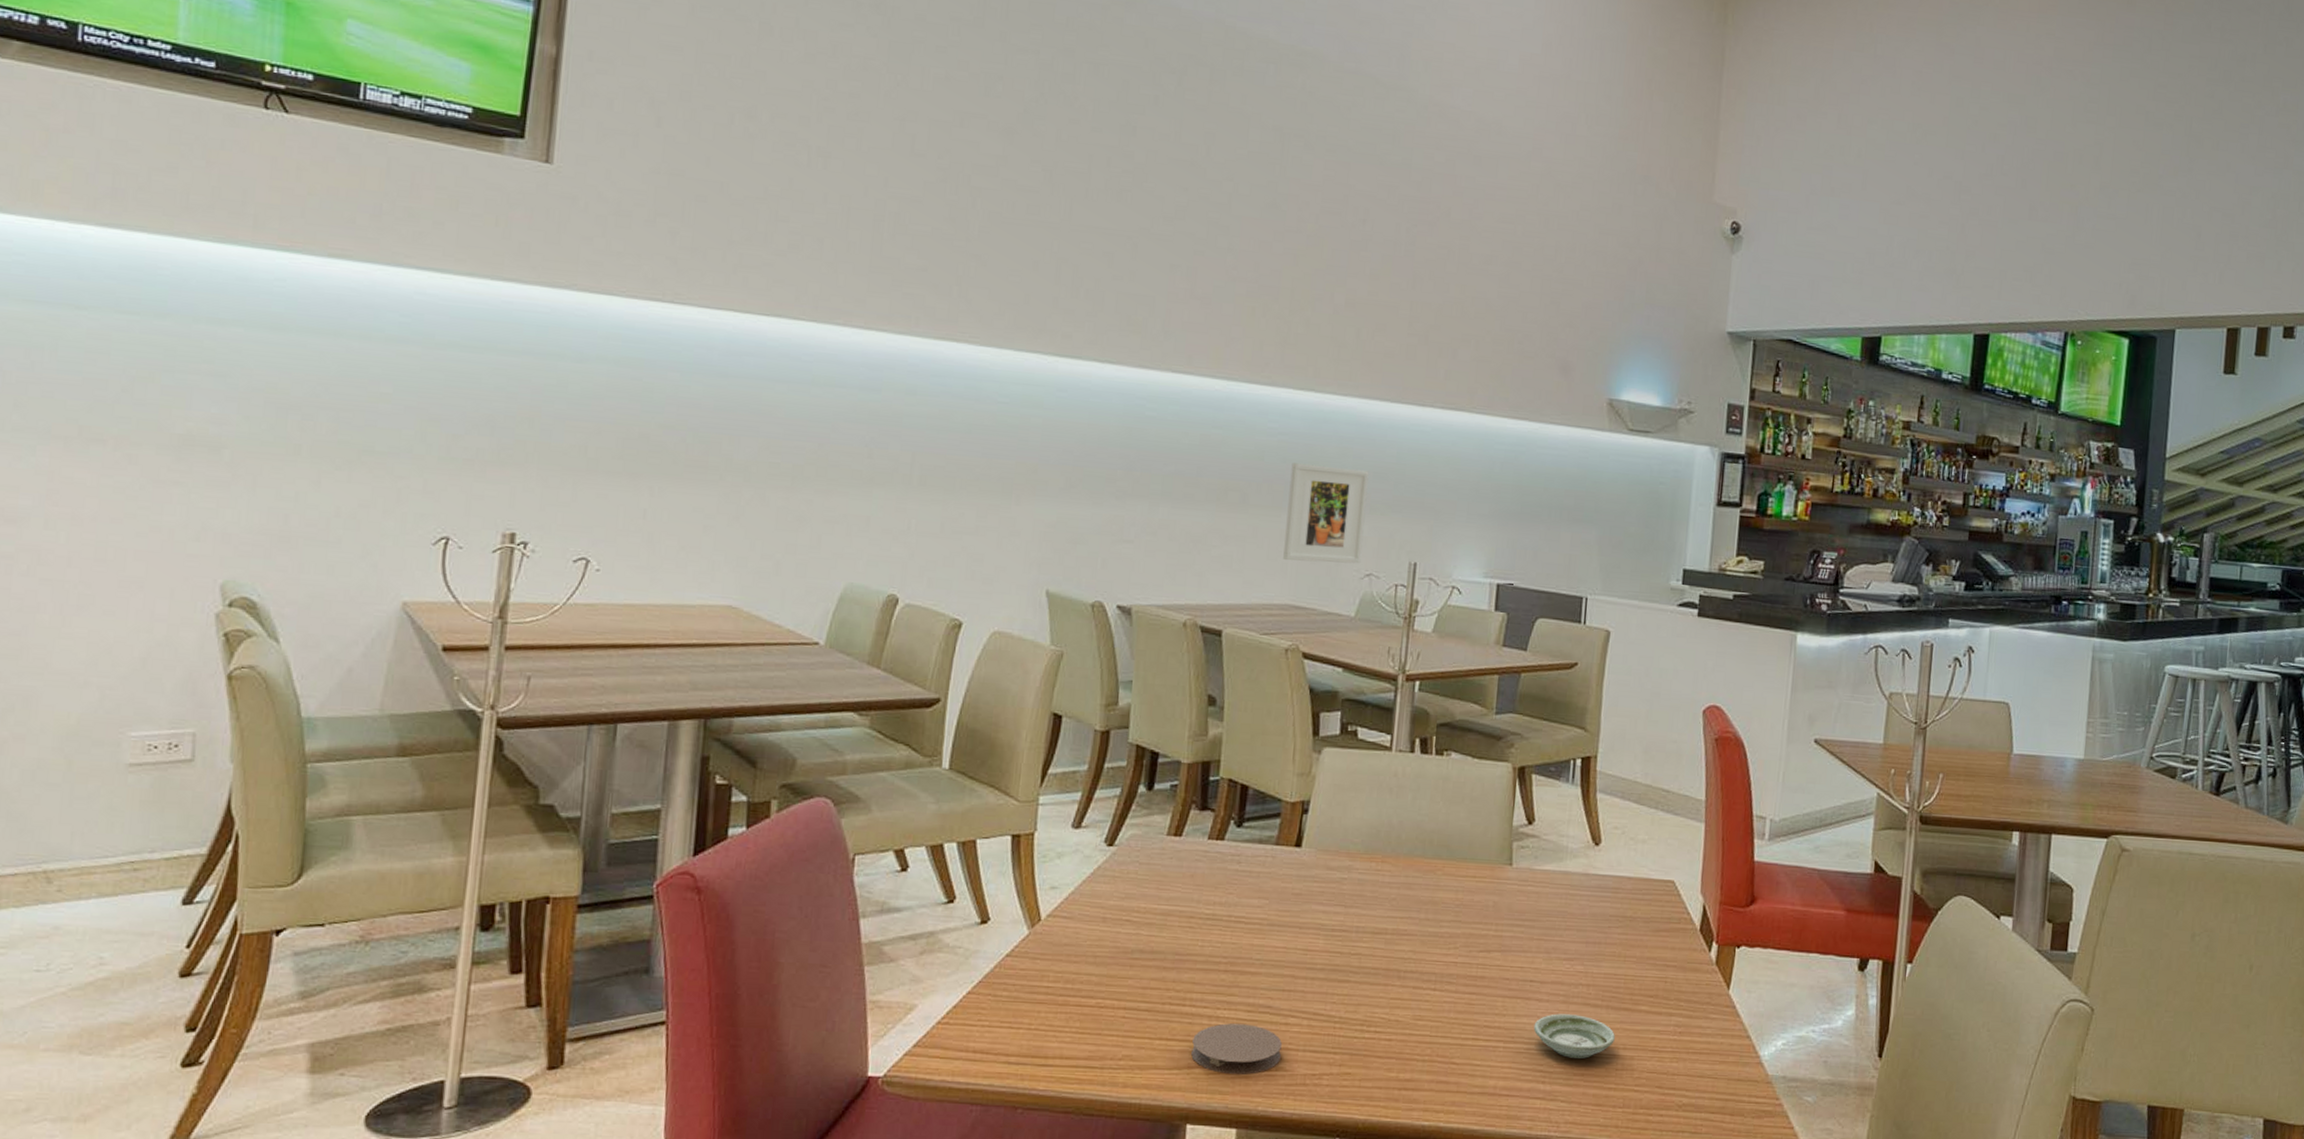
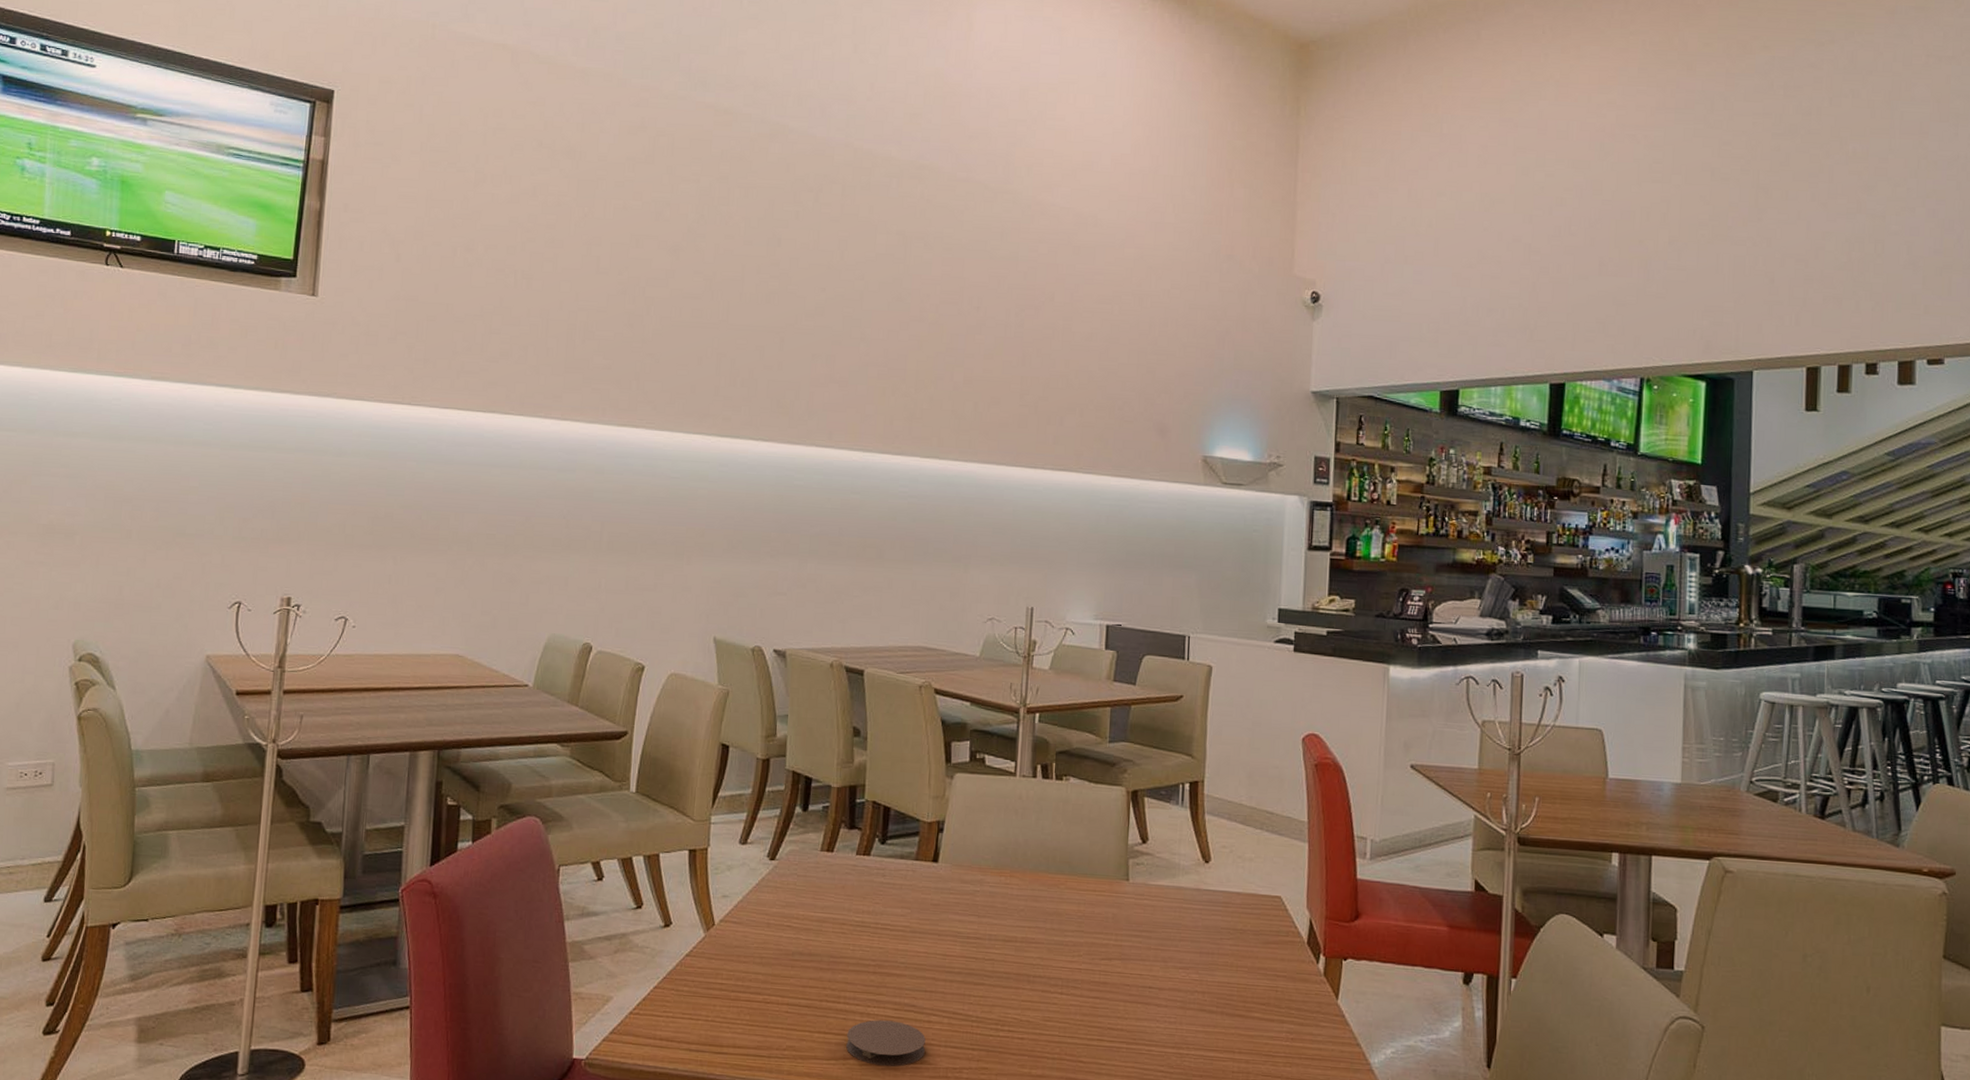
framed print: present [1283,463,1369,564] -> none [915,522,989,610]
saucer: present [1533,1013,1615,1059] -> none [1154,1018,1230,1061]

